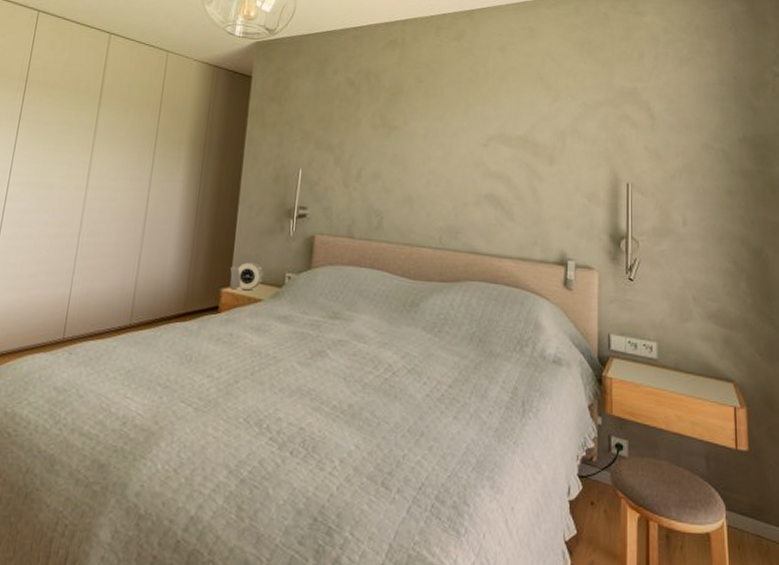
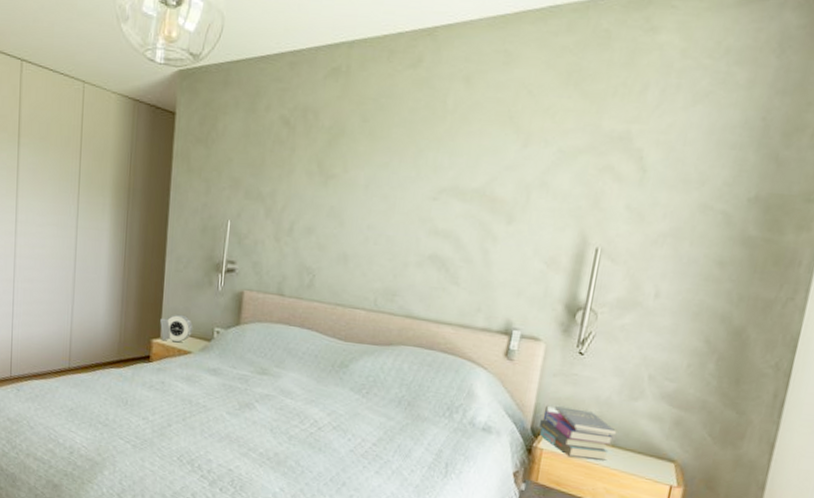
books: none [606,333,676,386] -> present [540,406,617,461]

